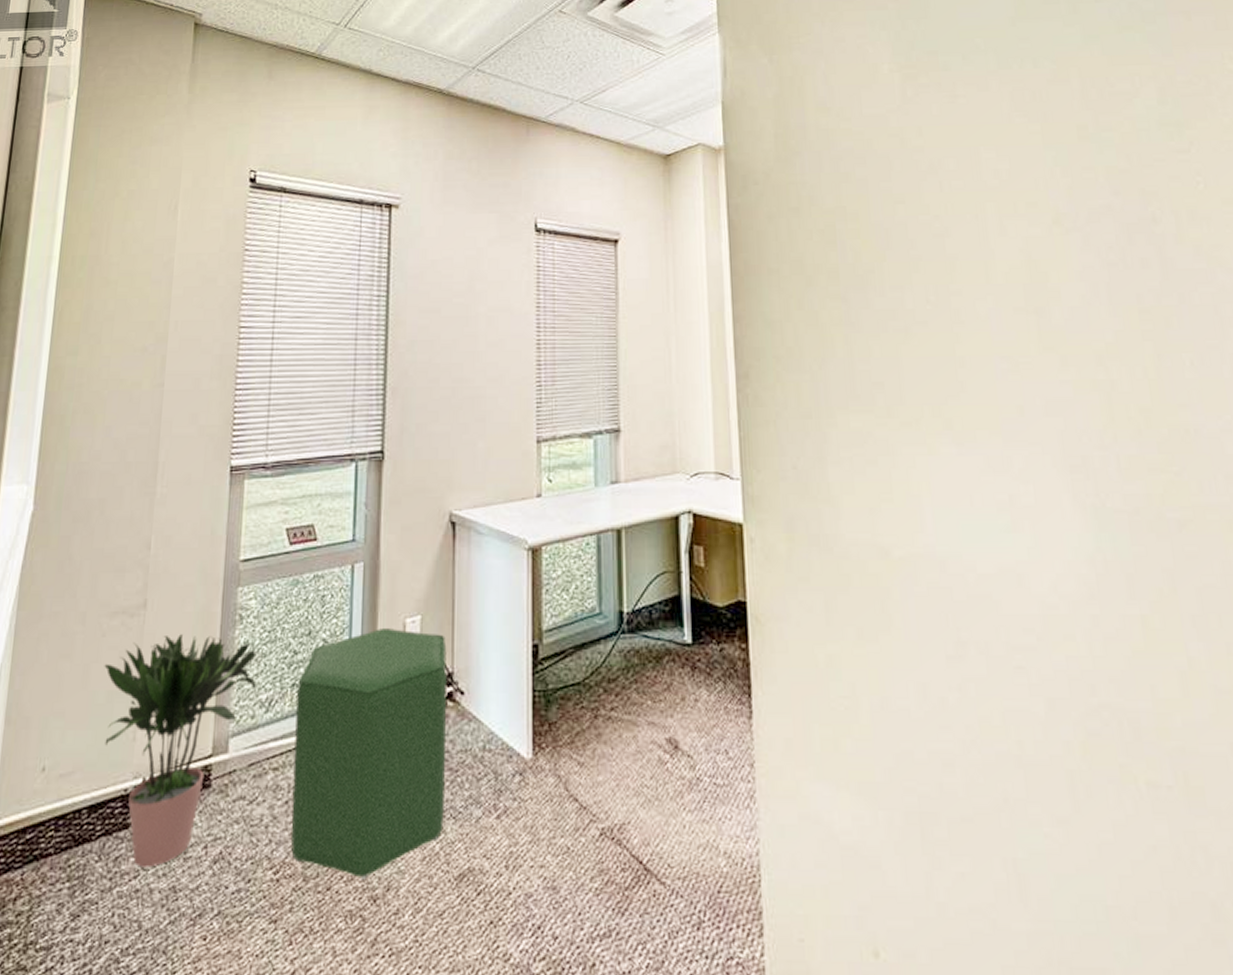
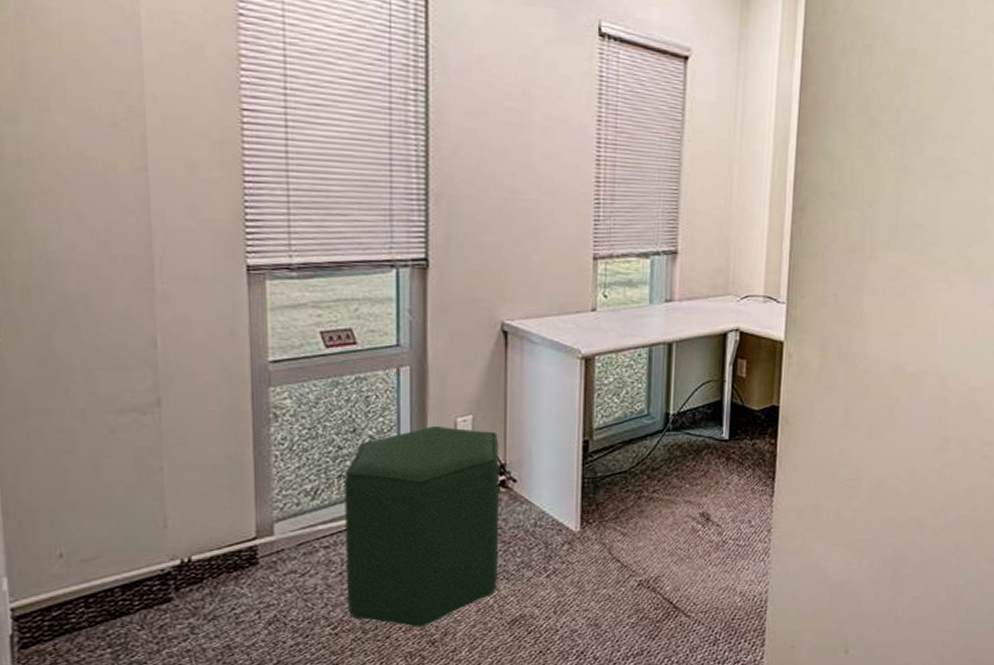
potted plant: present [104,634,260,868] -> none [117,431,300,632]

